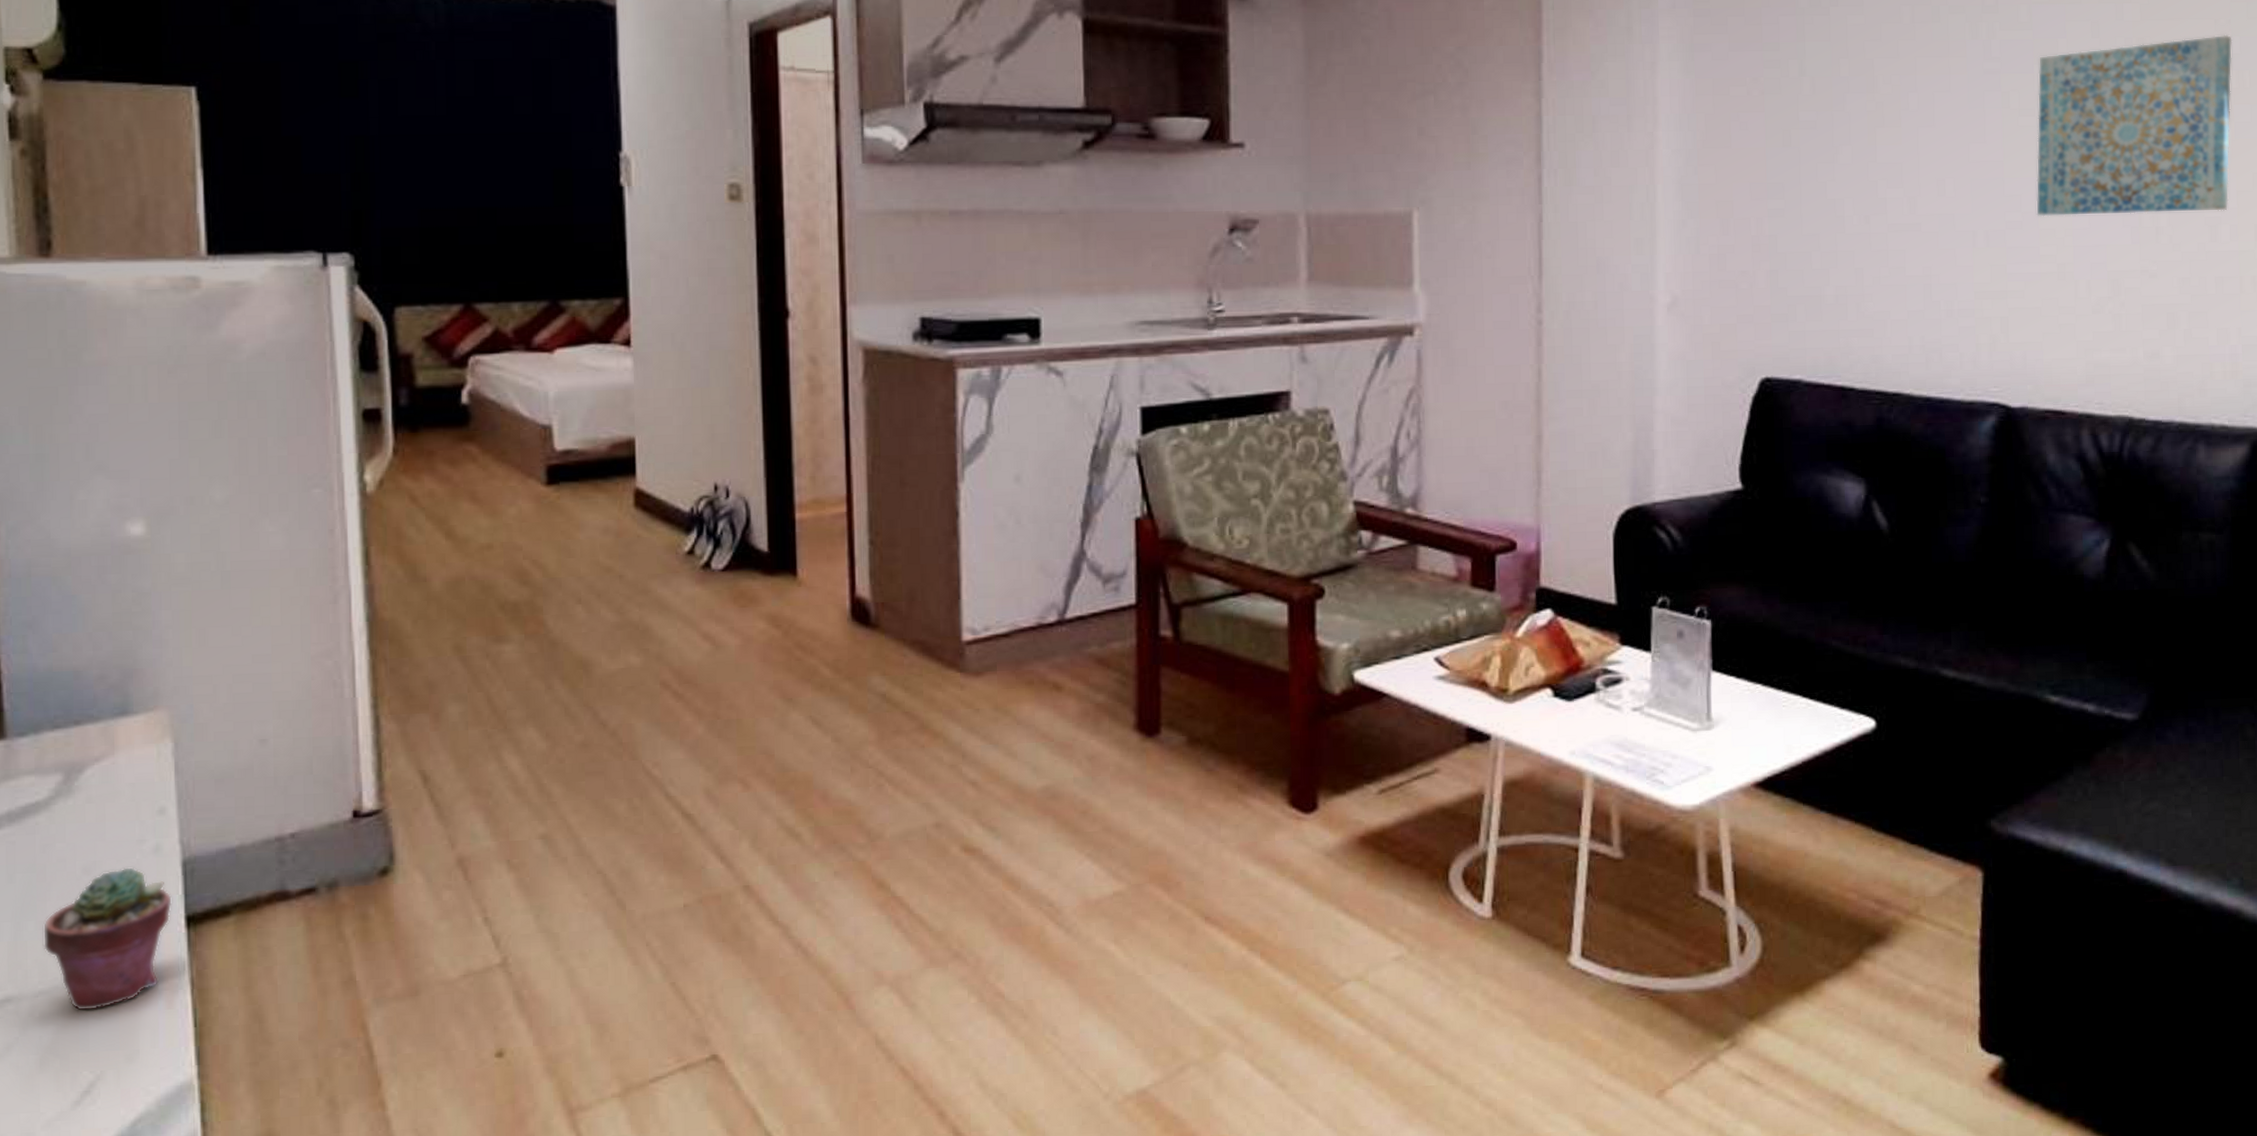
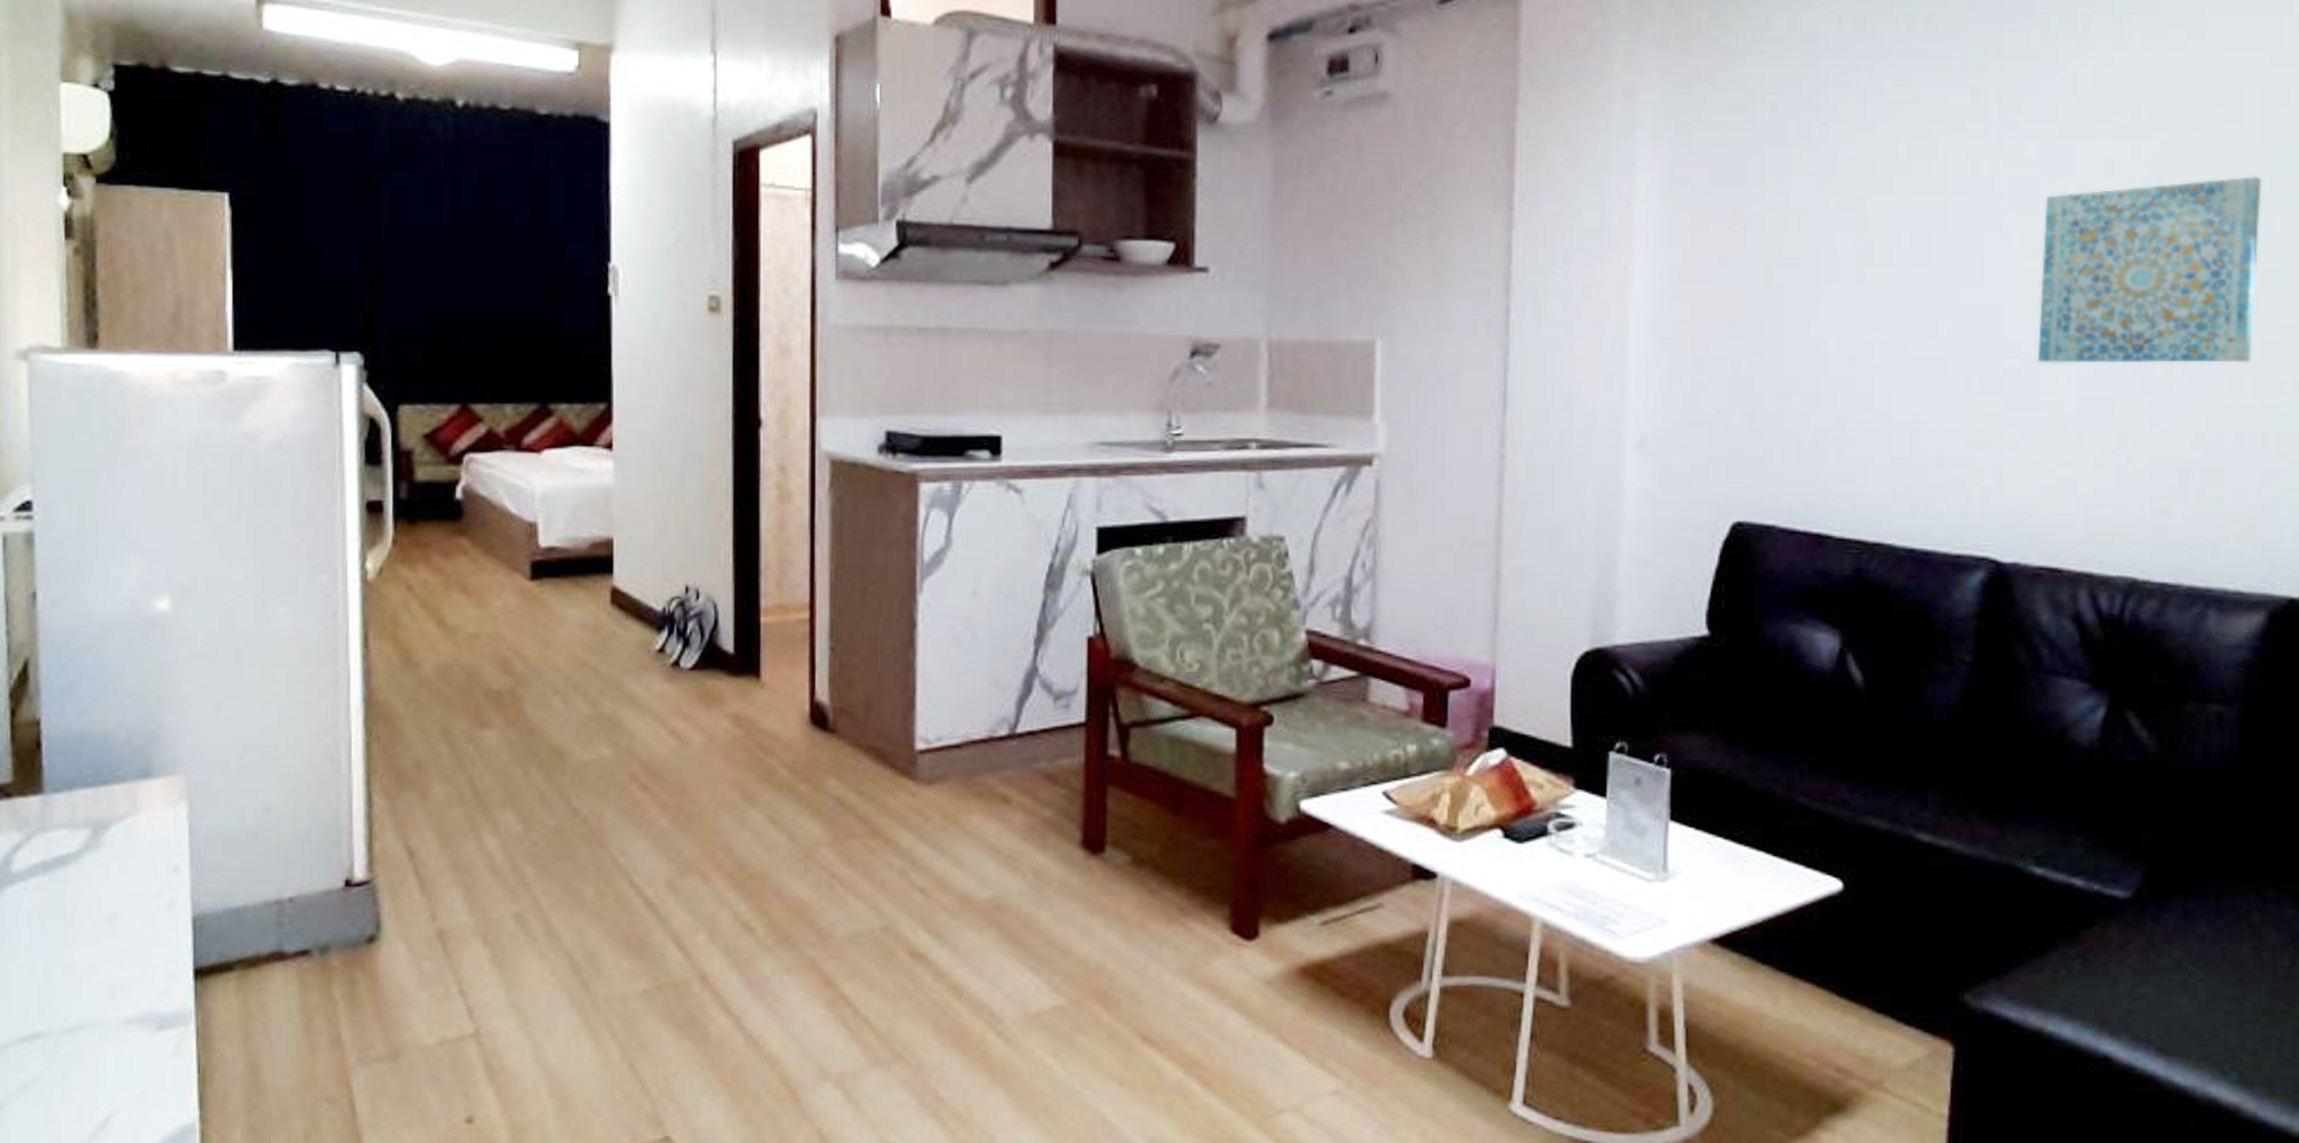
potted succulent: present [42,867,172,1011] -> none [69,920,182,1051]

